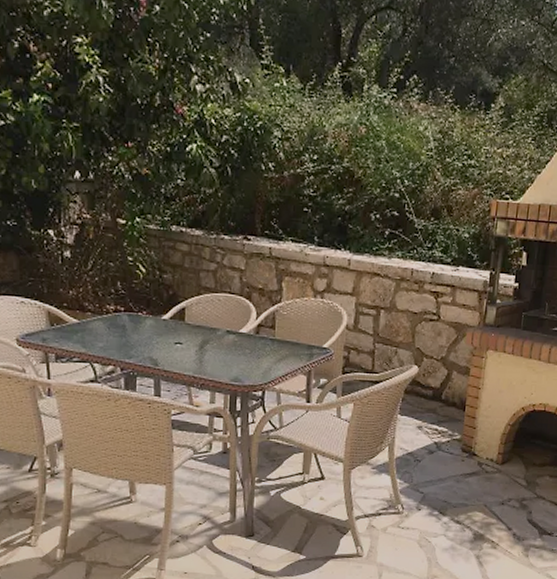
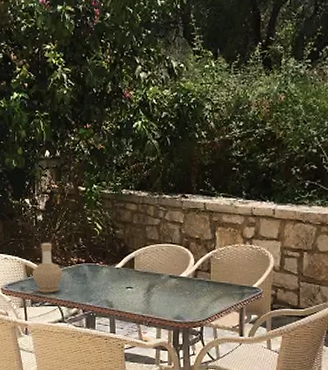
bottle: none [57,285,96,347] -> present [33,243,63,293]

